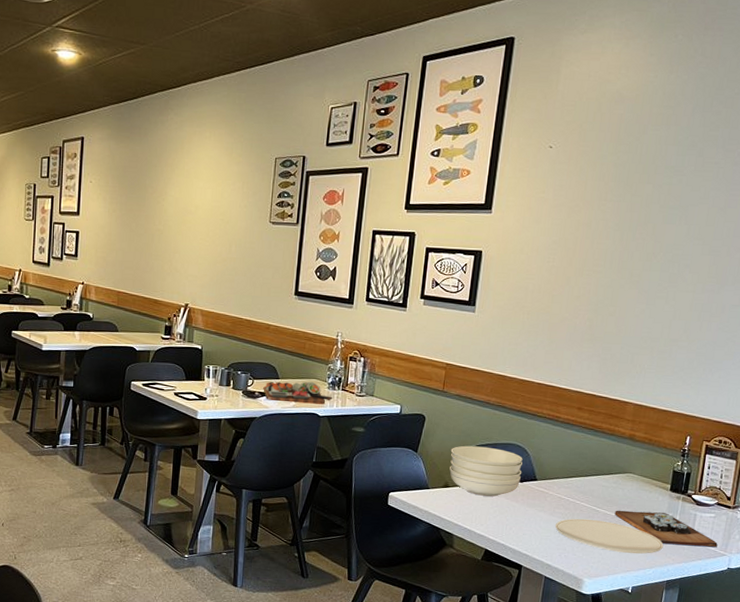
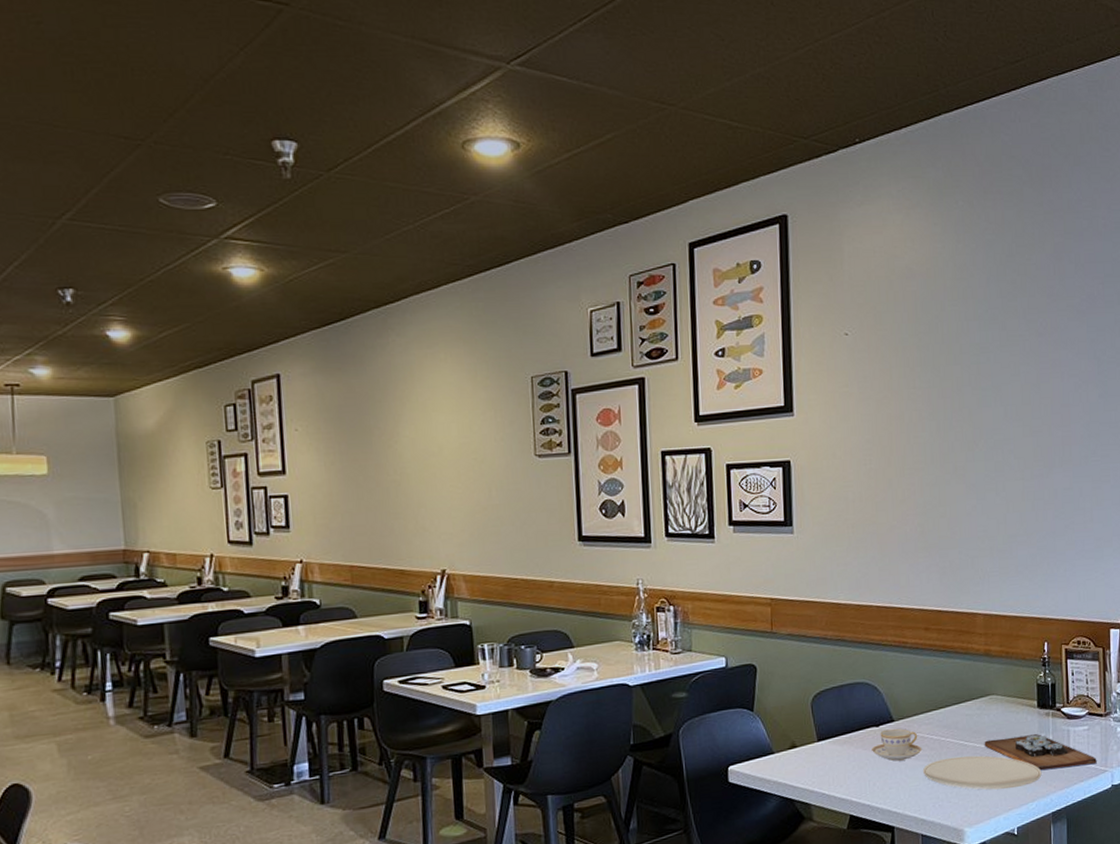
sushi: present [263,381,333,404] -> none [555,644,644,677]
bowl: present [449,445,523,497] -> none [791,691,877,752]
teacup: none [513,486,558,514] -> present [872,728,922,761]

